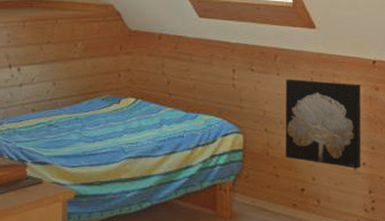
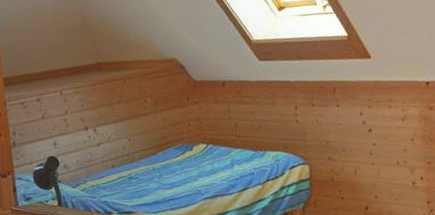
wall art: present [285,79,362,168] -> none [345,105,420,184]

